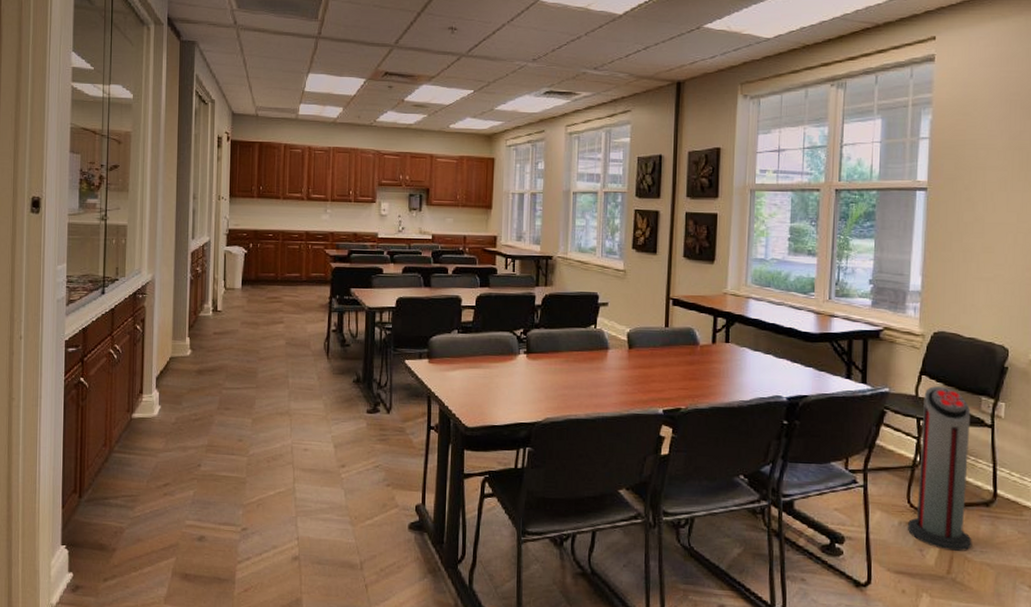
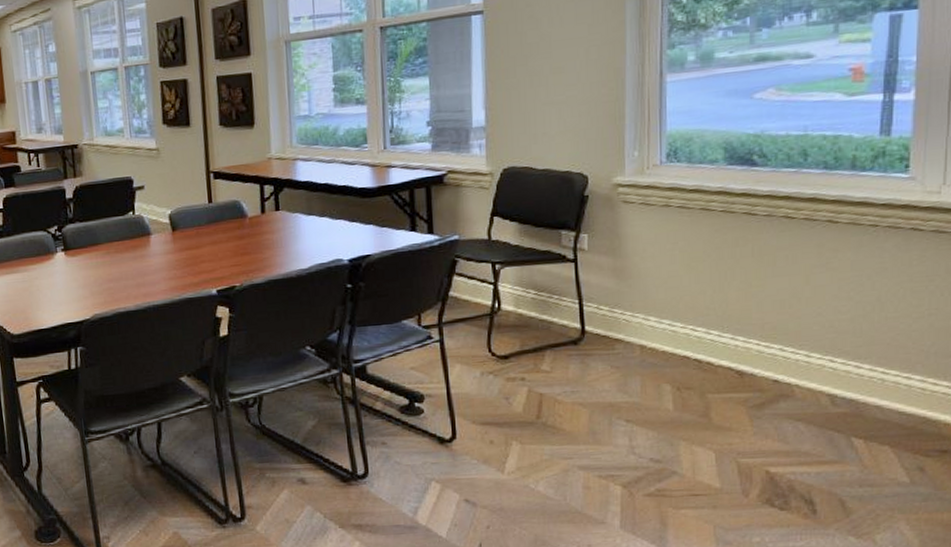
air purifier: present [908,386,972,551] -> none [491,225,562,395]

